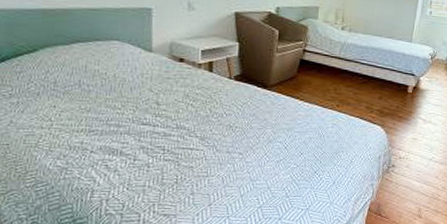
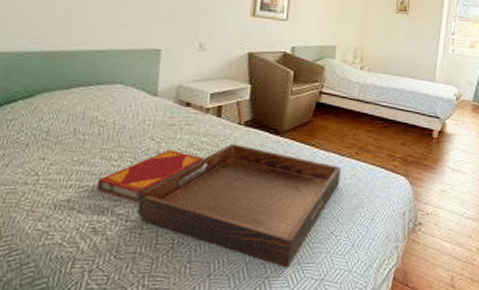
hardback book: none [105,100,199,146] -> present [96,149,204,204]
serving tray: none [144,95,323,200] -> present [137,143,341,268]

